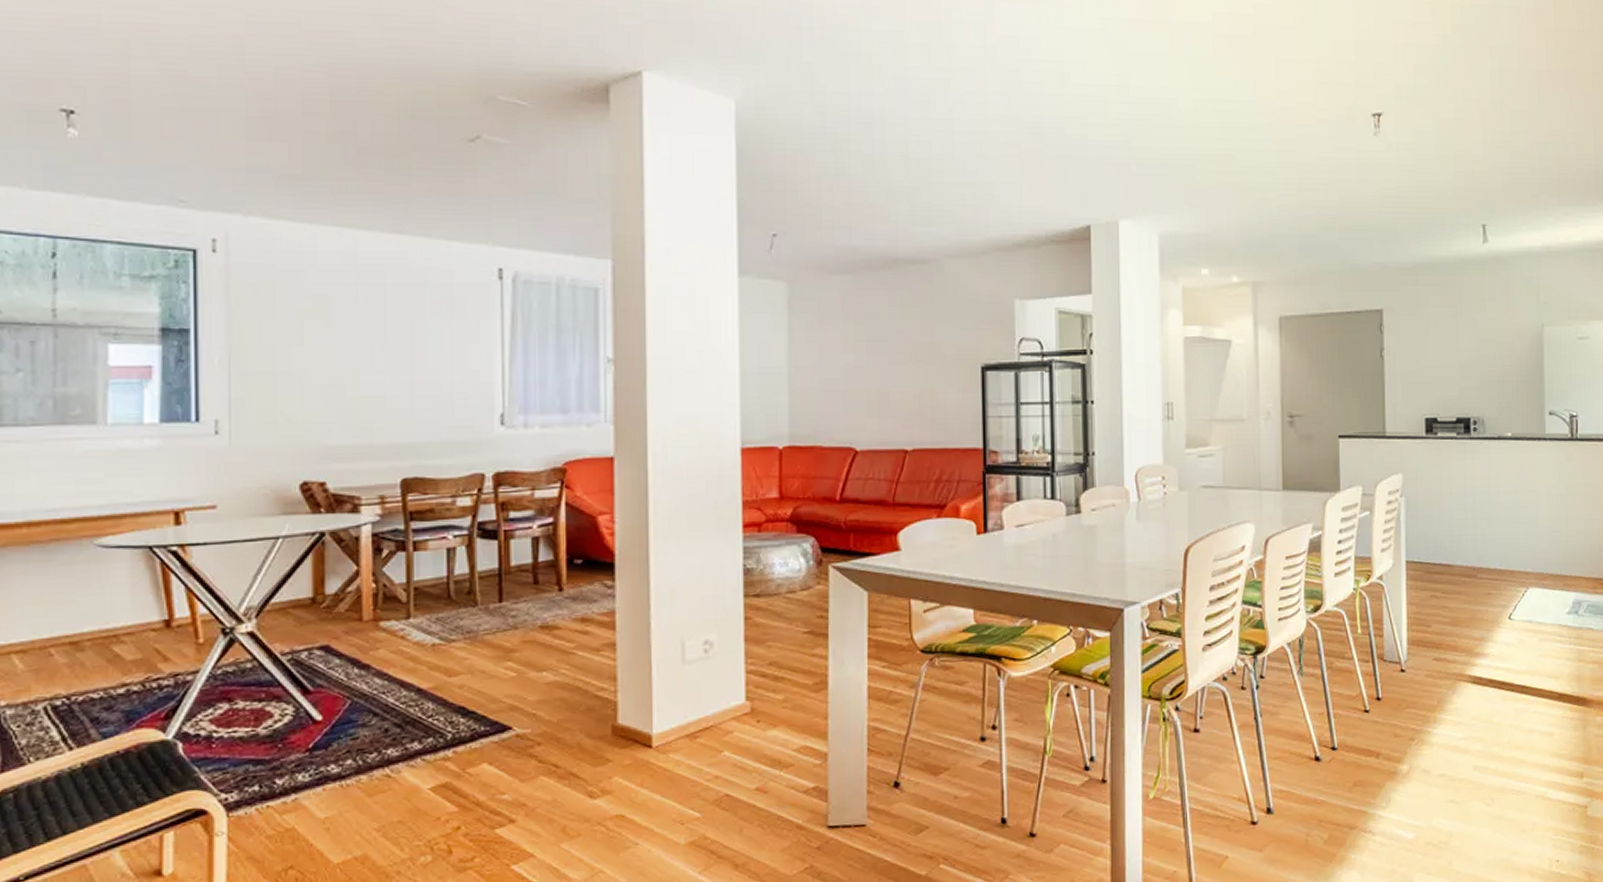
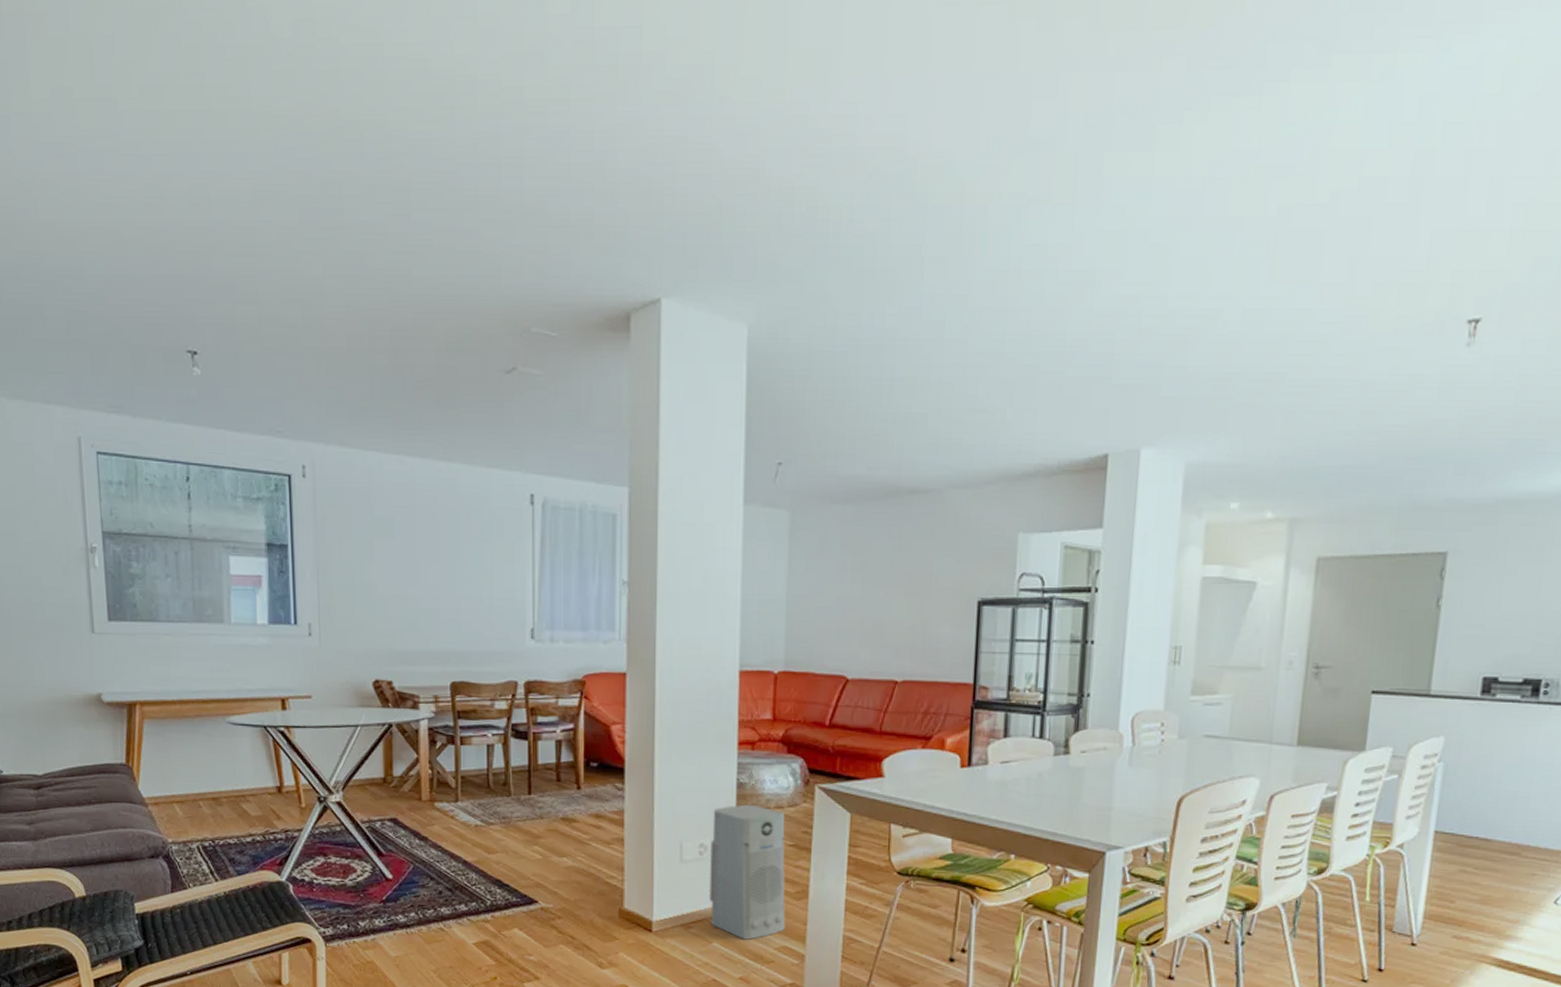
air purifier: none [716,591,805,744] -> present [708,804,786,940]

